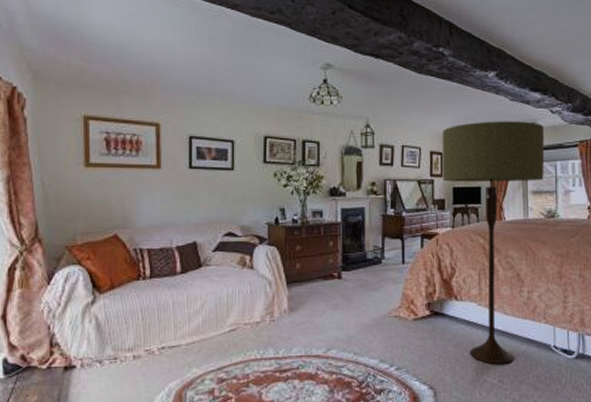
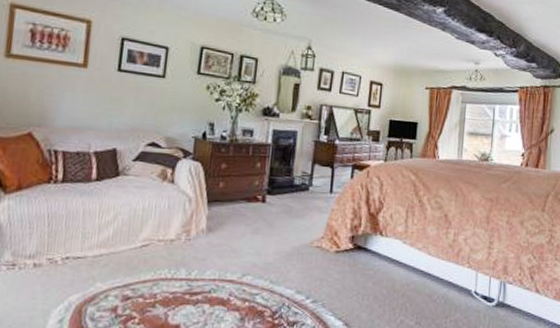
floor lamp: present [442,121,545,364] -> none [380,56,487,306]

